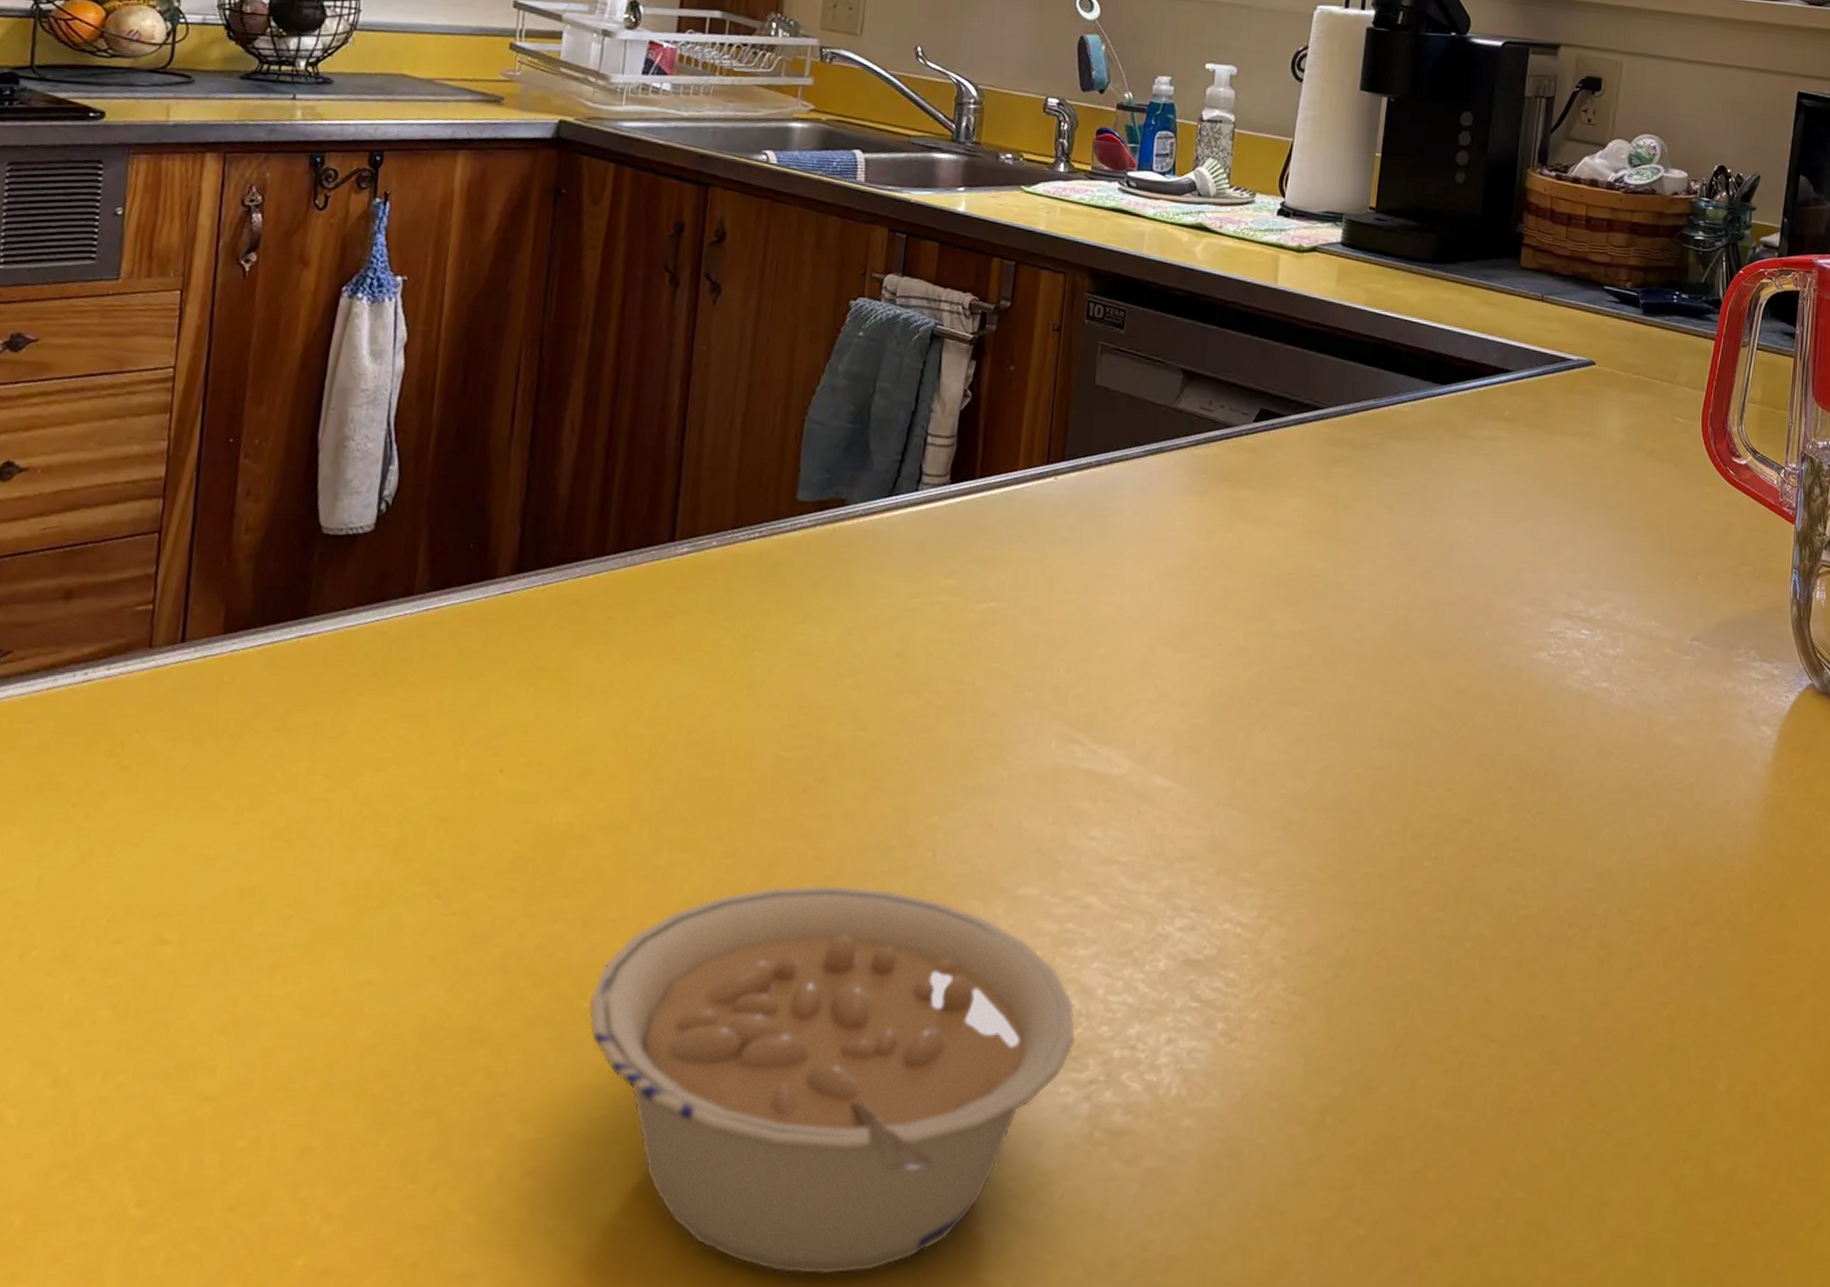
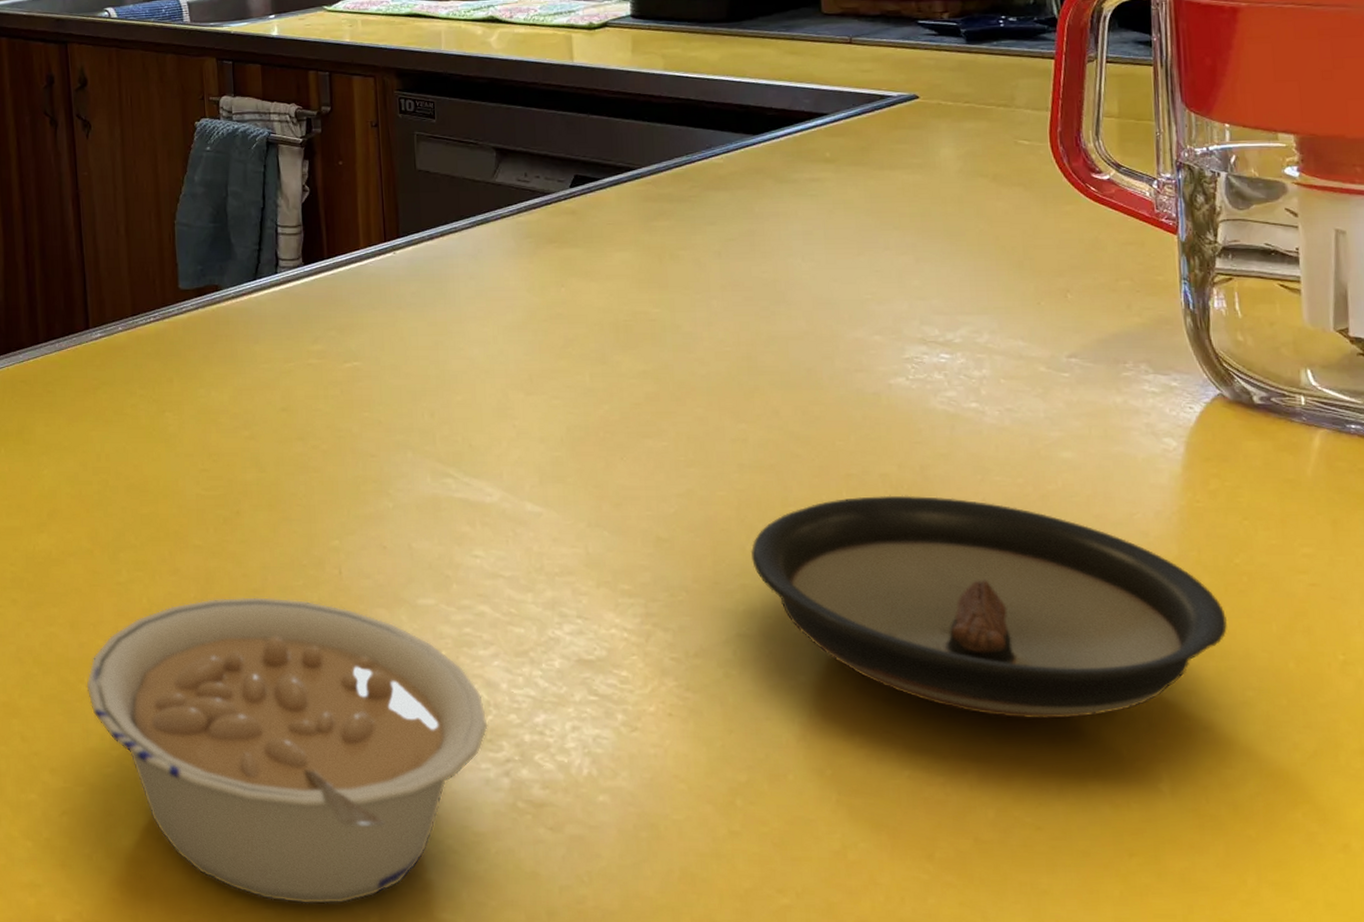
saucer: none [1378,777,1792,1016] -> present [750,495,1227,719]

